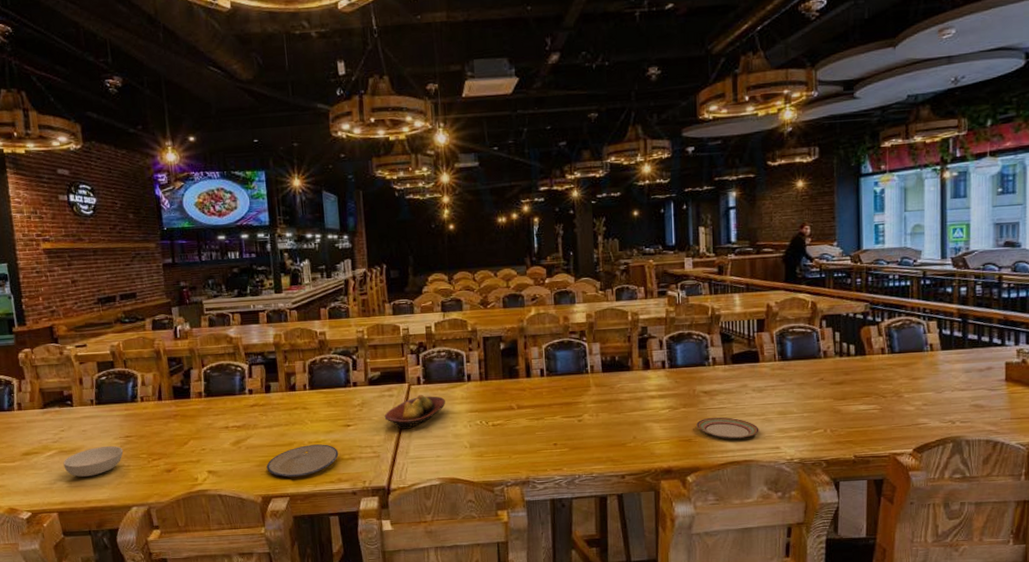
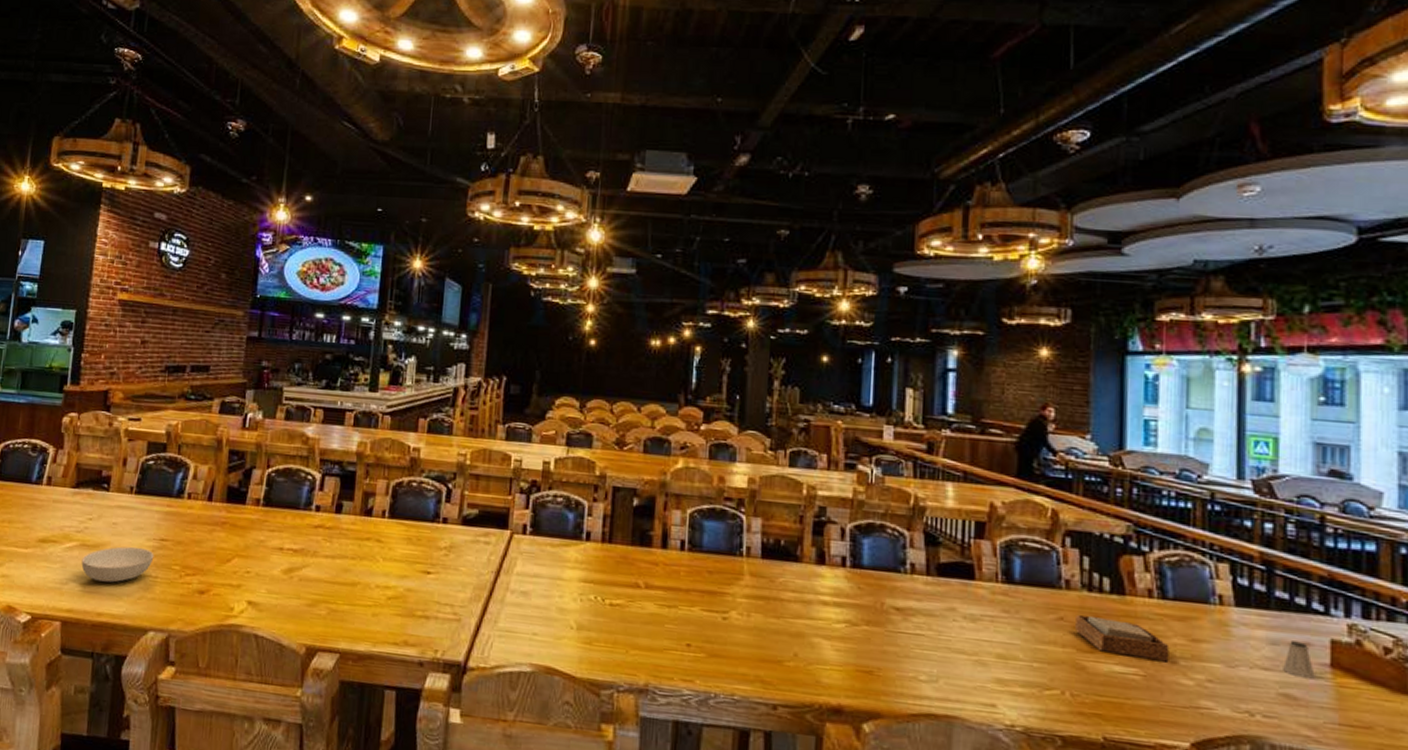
plate: present [266,444,339,477] -> none [319,589,411,629]
fruit bowl: present [384,394,445,430] -> none [474,547,554,592]
plate: present [696,417,759,440] -> none [882,645,969,684]
napkin holder: none [832,373,897,398] -> present [1075,614,1170,663]
saltshaker: none [974,367,995,392] -> present [1283,641,1315,679]

